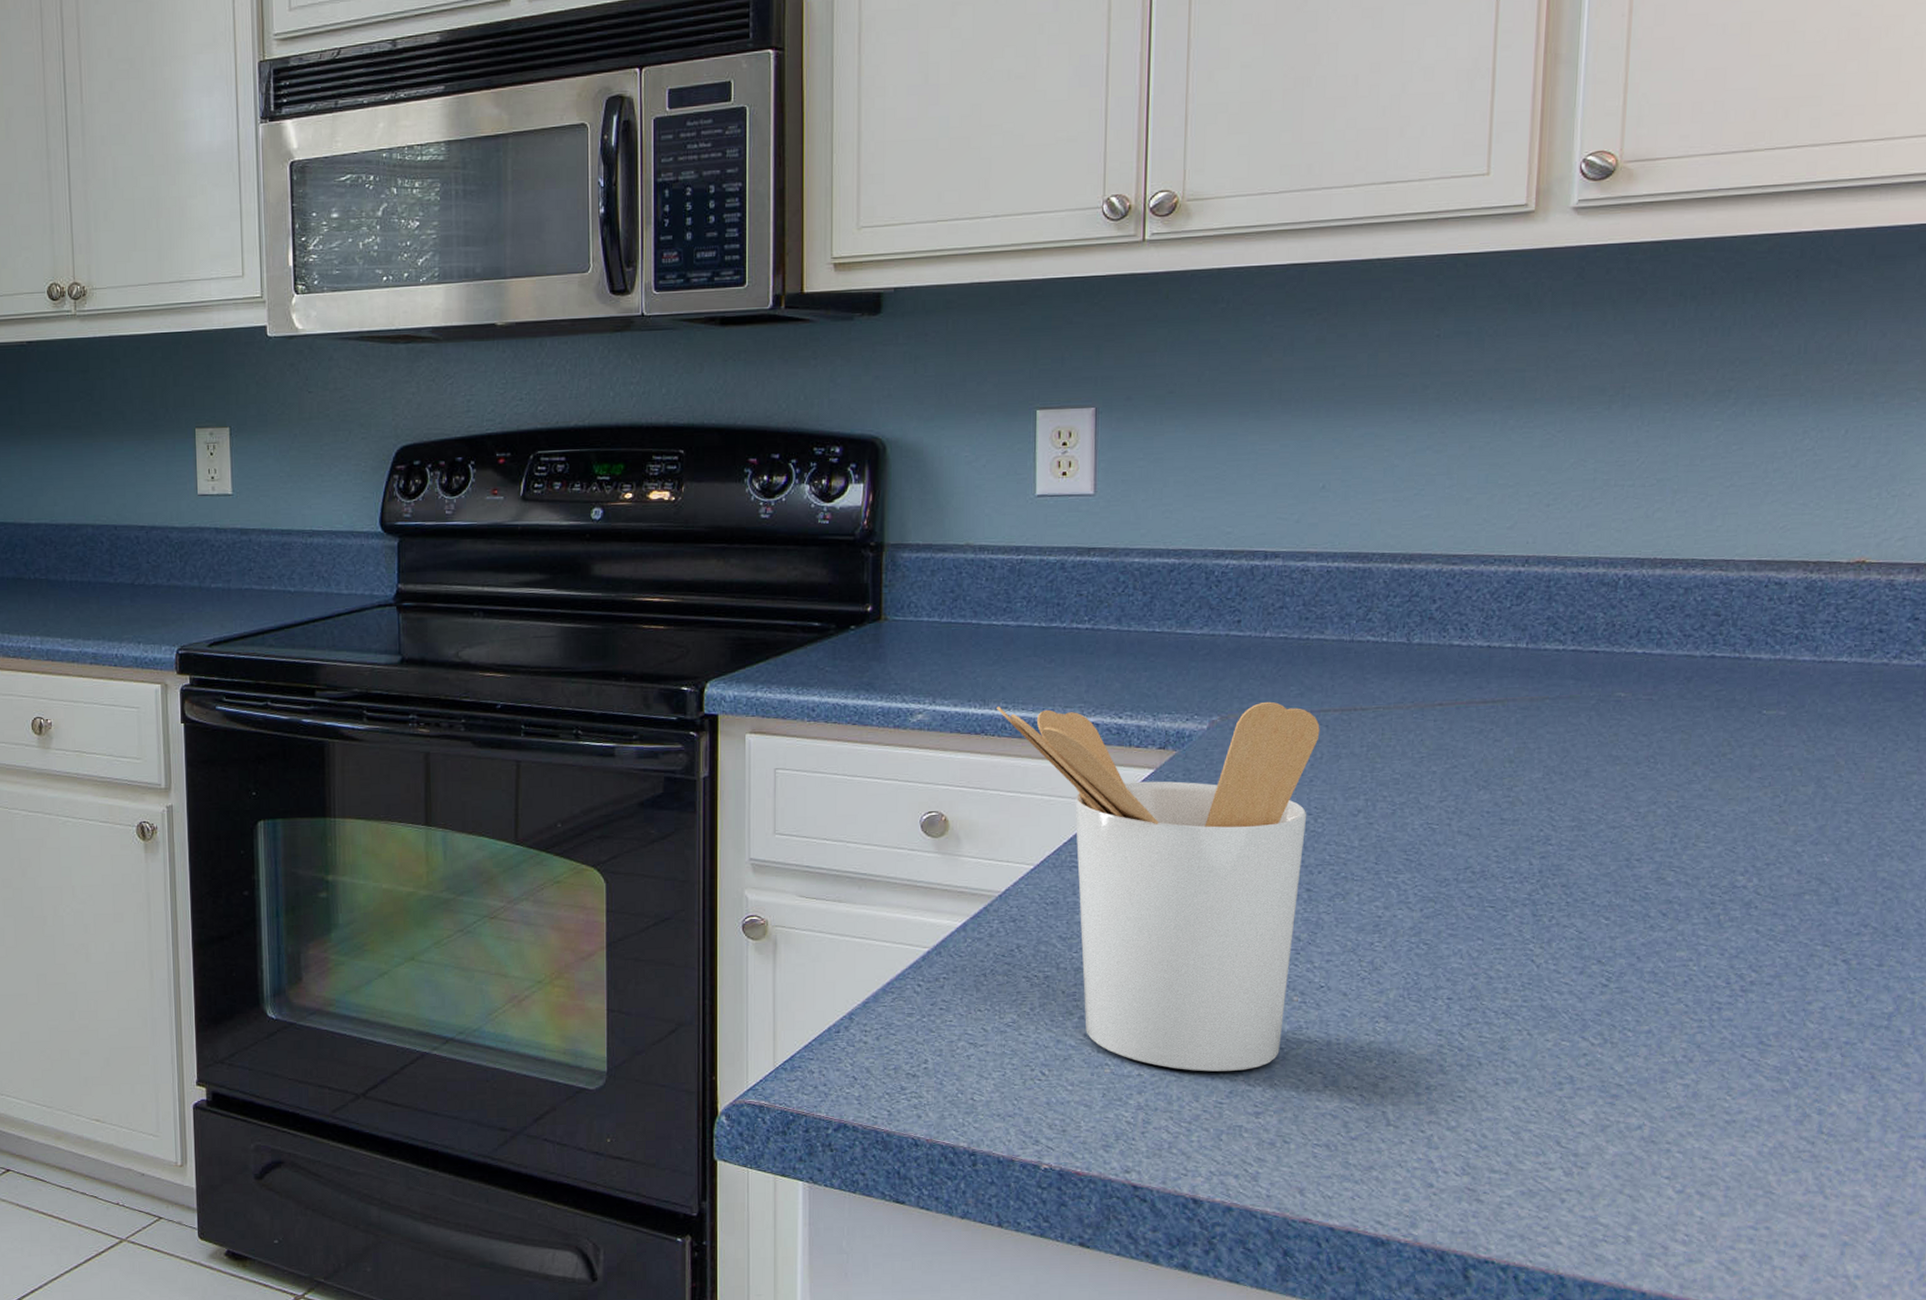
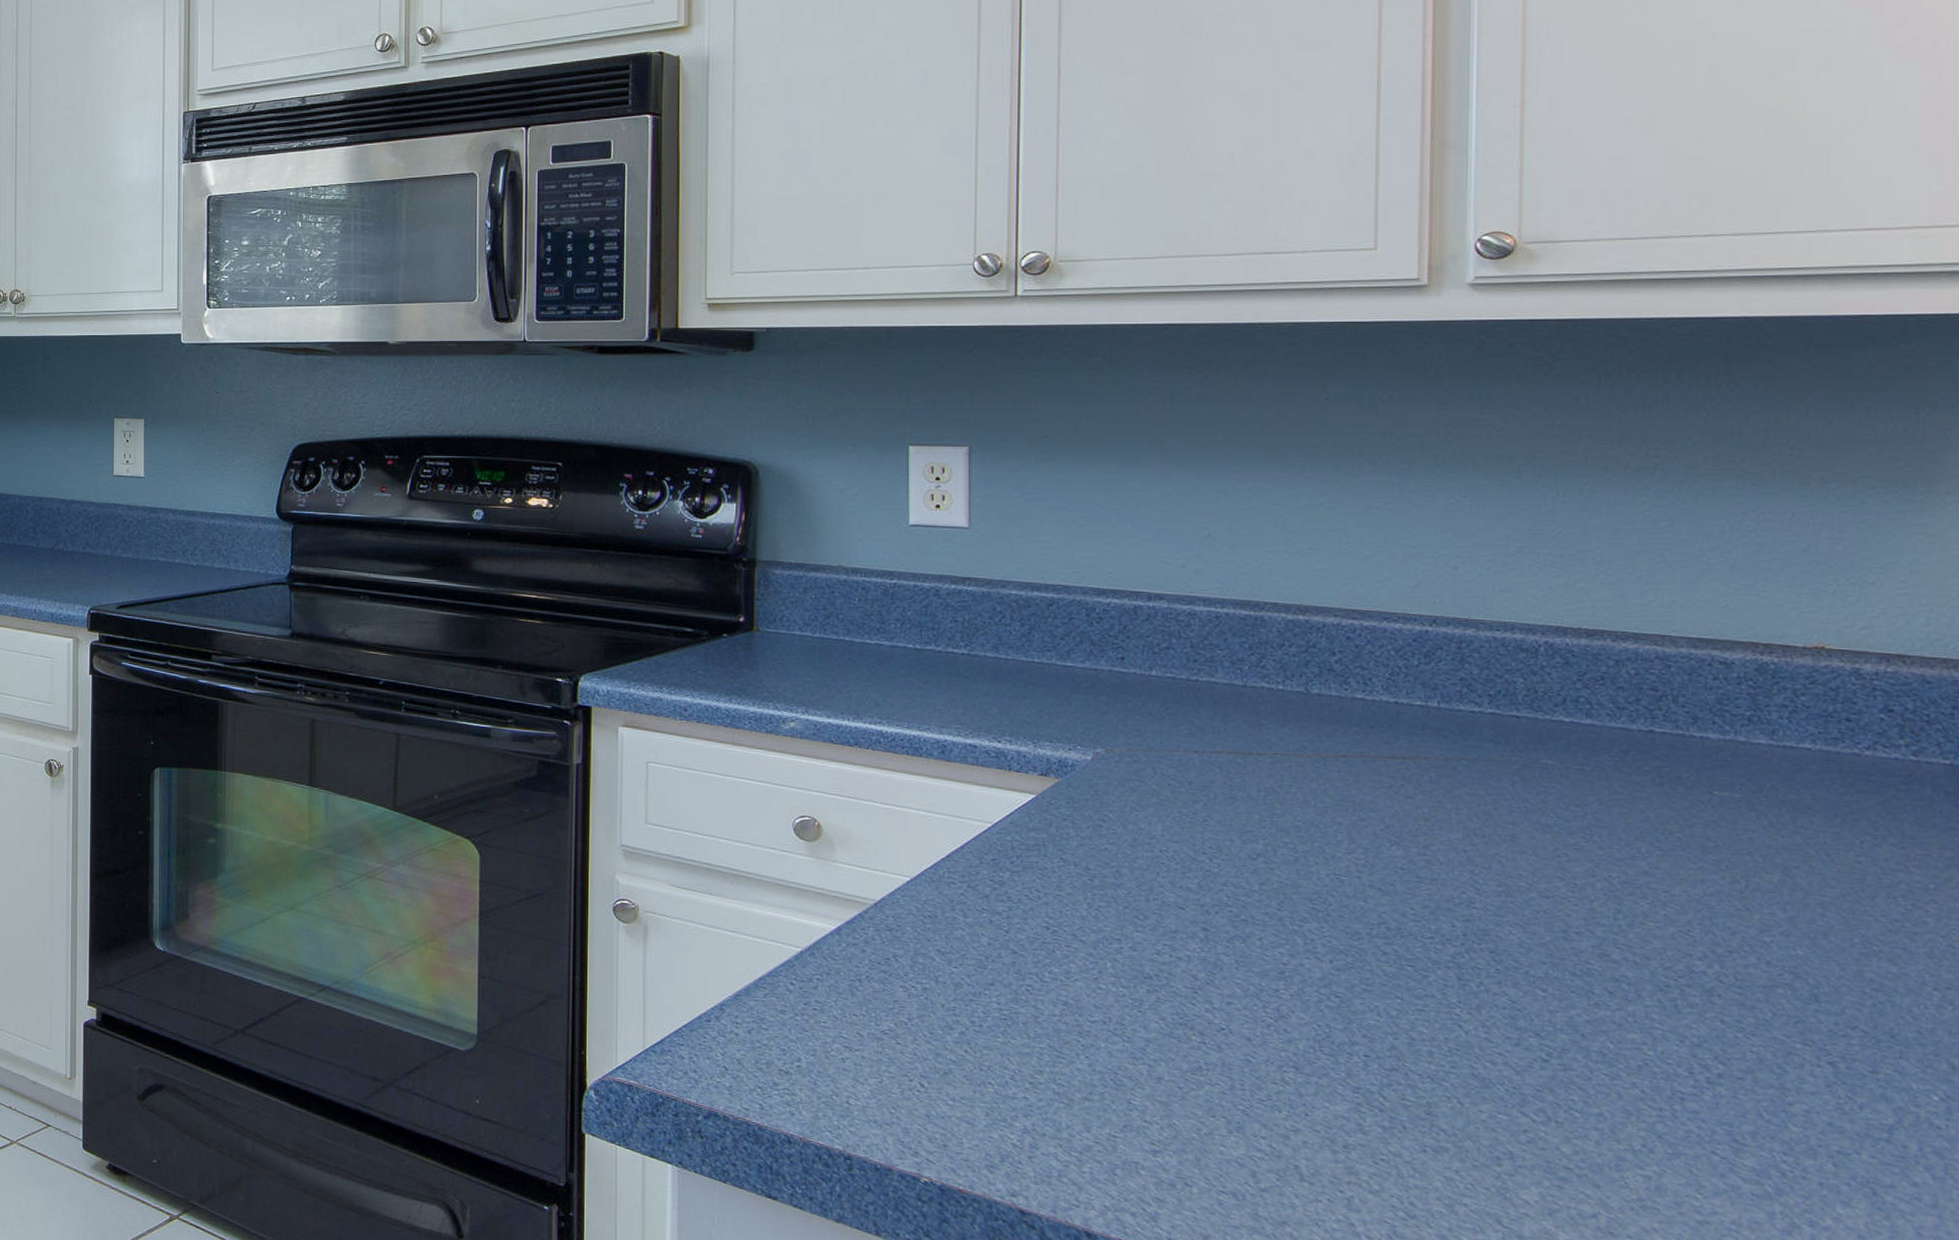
utensil holder: present [997,701,1320,1072] -> none [871,721,1213,1106]

